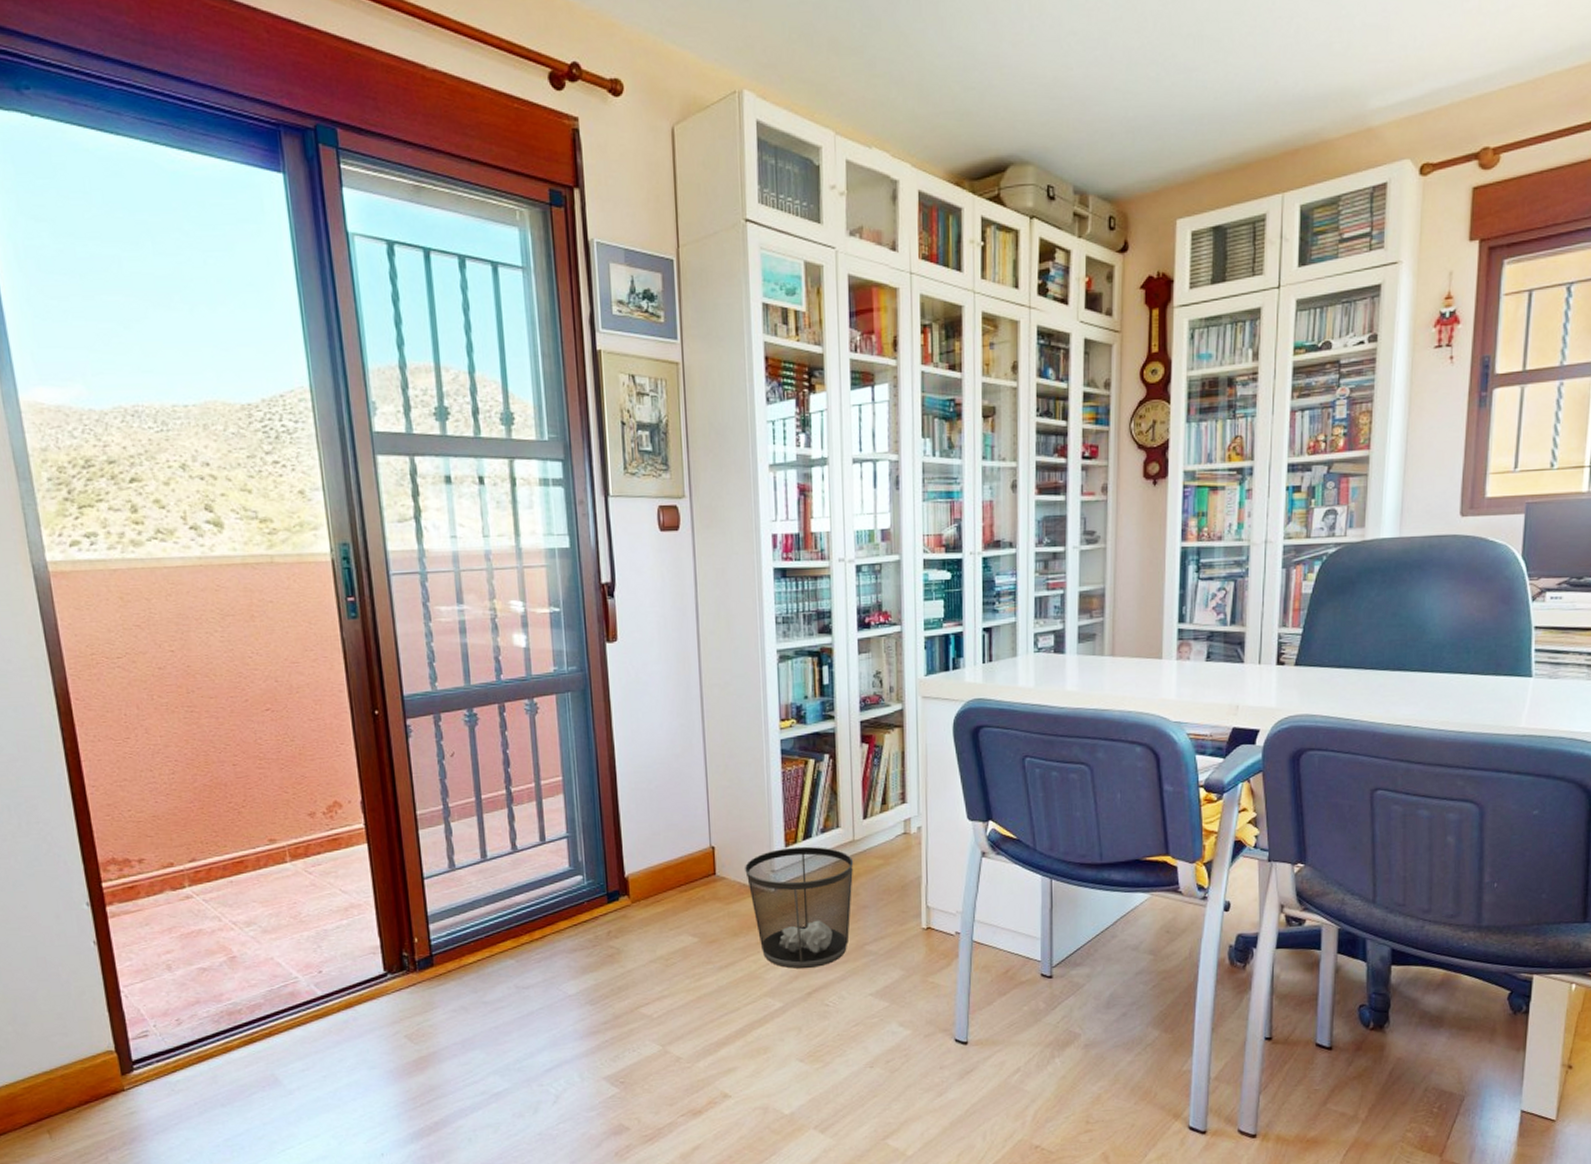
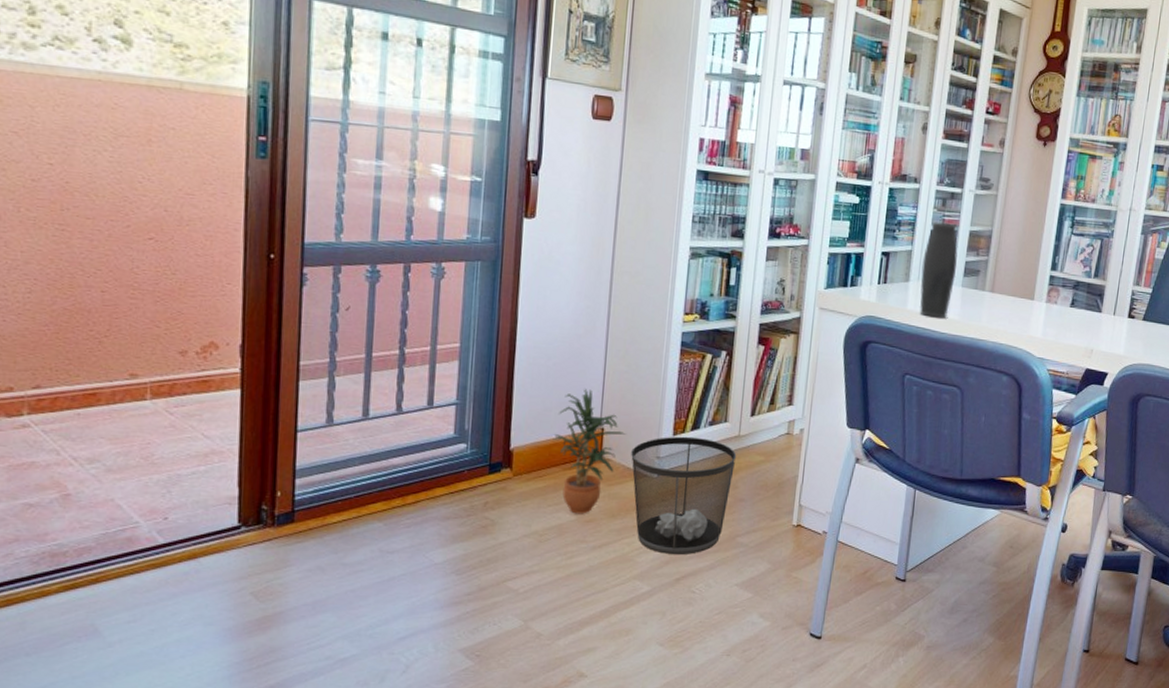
potted plant: none [665,808,737,936] -> present [552,389,626,514]
vase: none [1029,586,1070,692] -> present [920,221,958,318]

